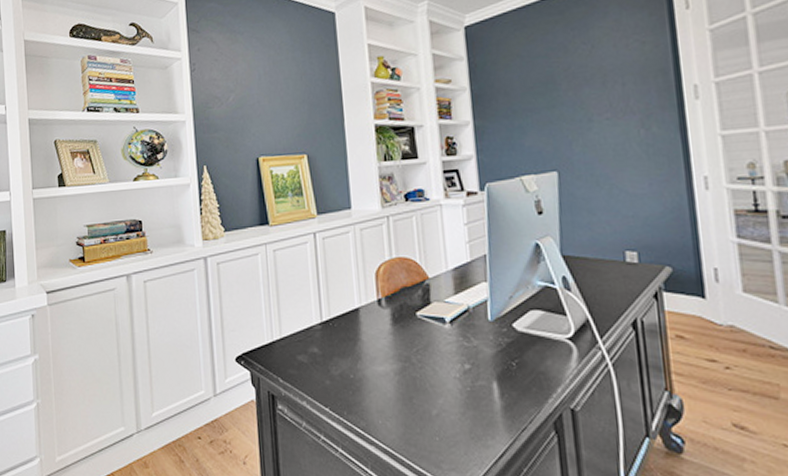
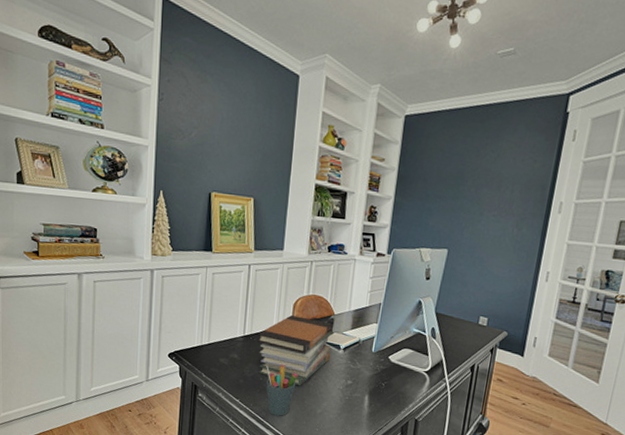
book stack: none [337,287,436,380] -> present [256,315,334,386]
pen holder: none [355,354,398,425] -> present [266,364,298,416]

